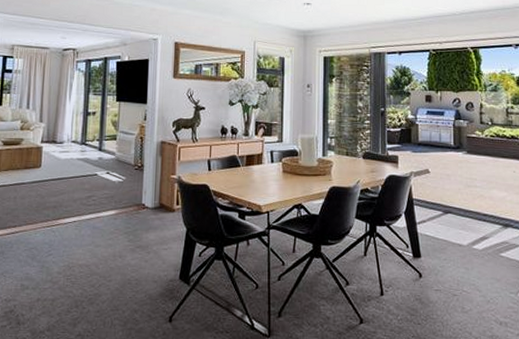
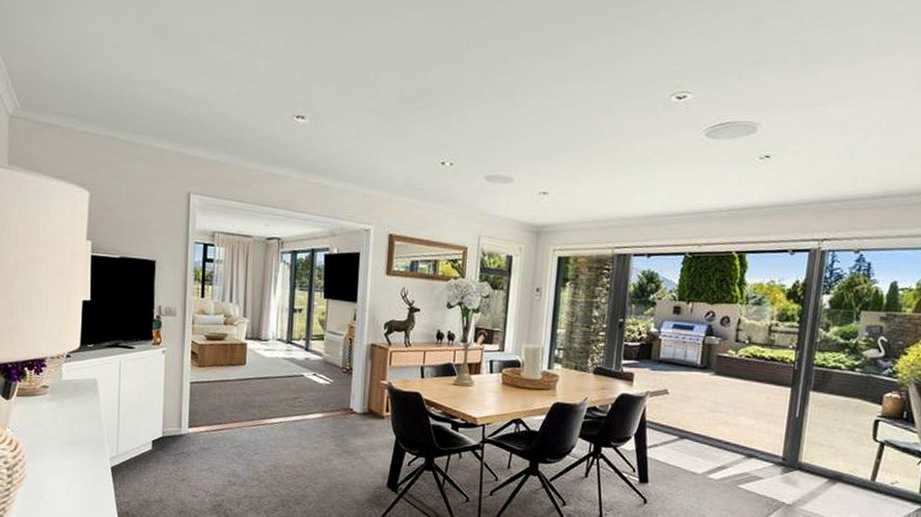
chess piece: none [238,135,258,176] -> present [453,342,475,387]

